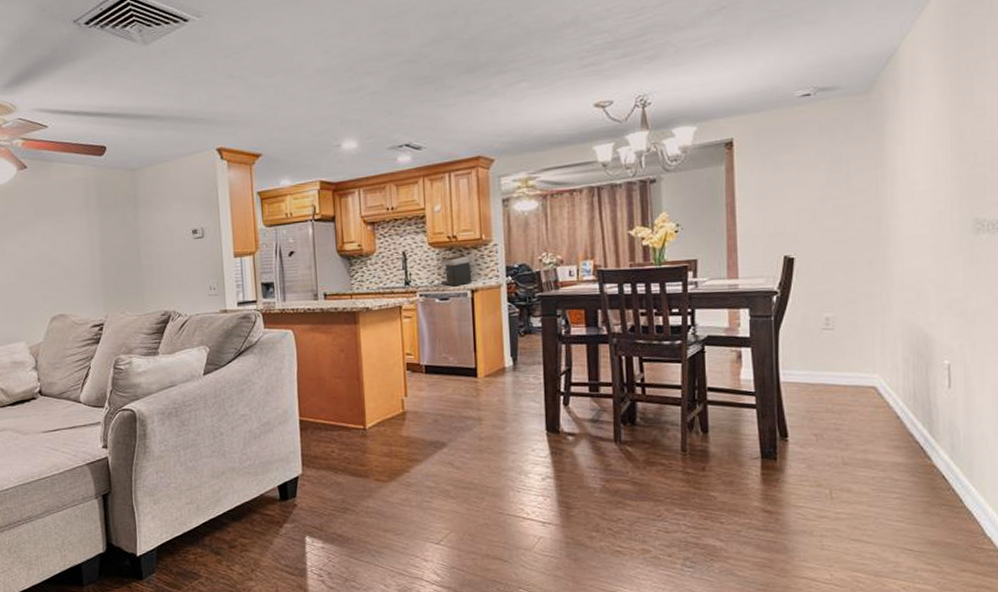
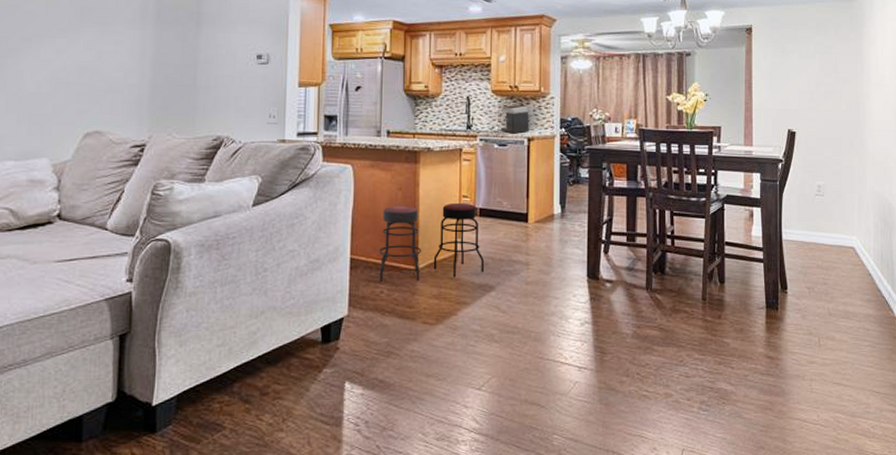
bar stool: none [326,360,435,443] -> present [378,202,485,283]

